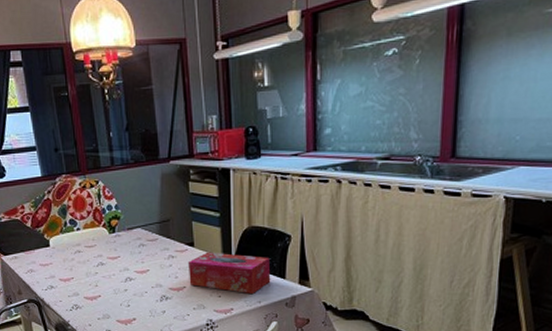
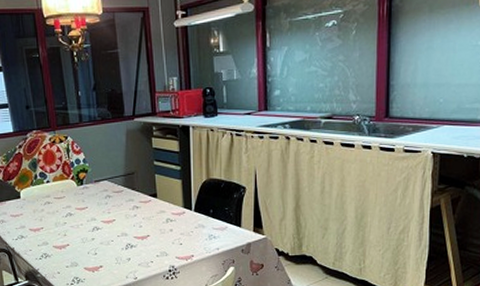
tissue box: present [188,252,271,293] -> none [151,202,228,241]

